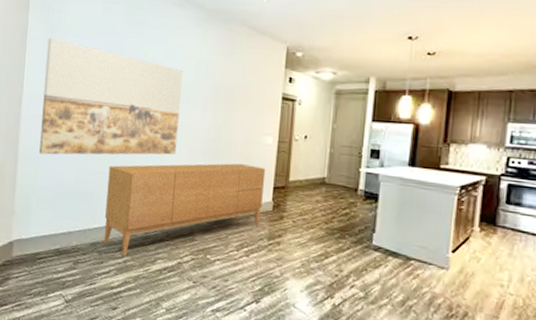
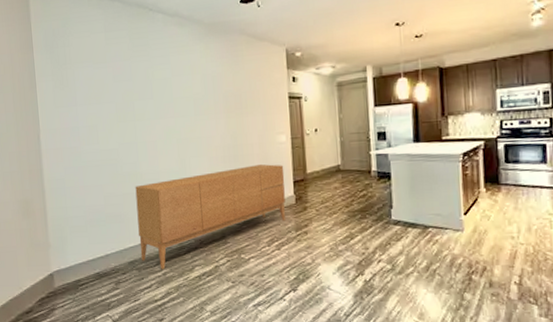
wall art: present [39,37,184,155] -> none [56,72,197,186]

